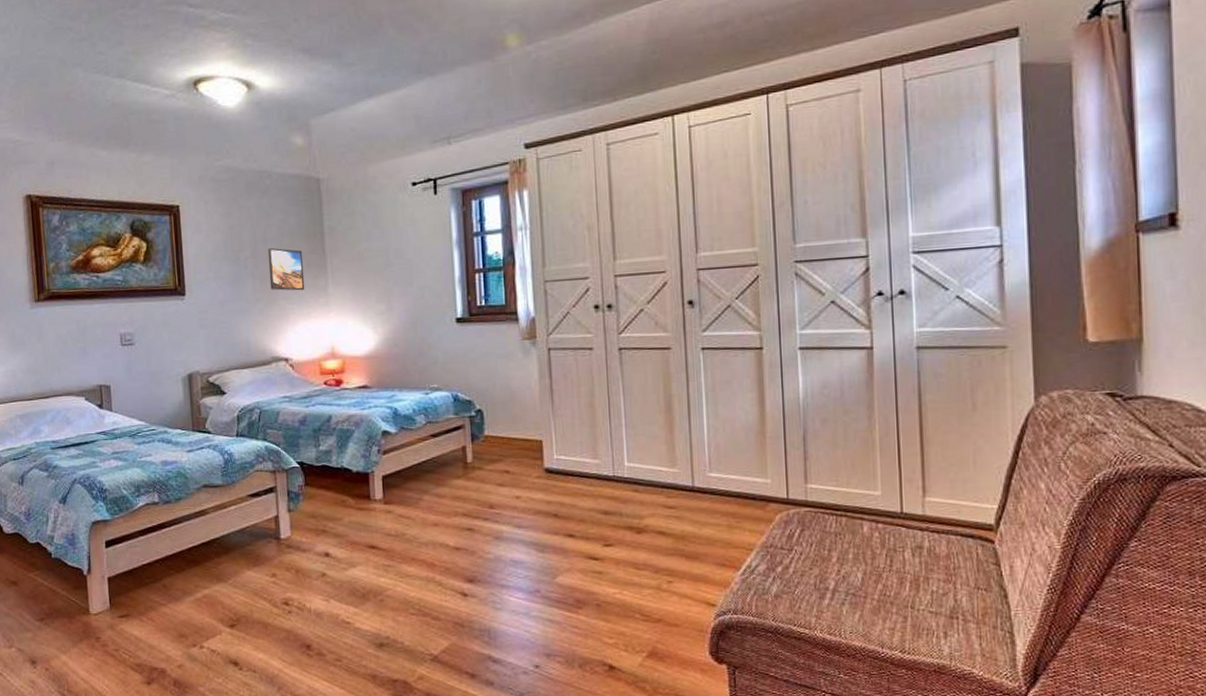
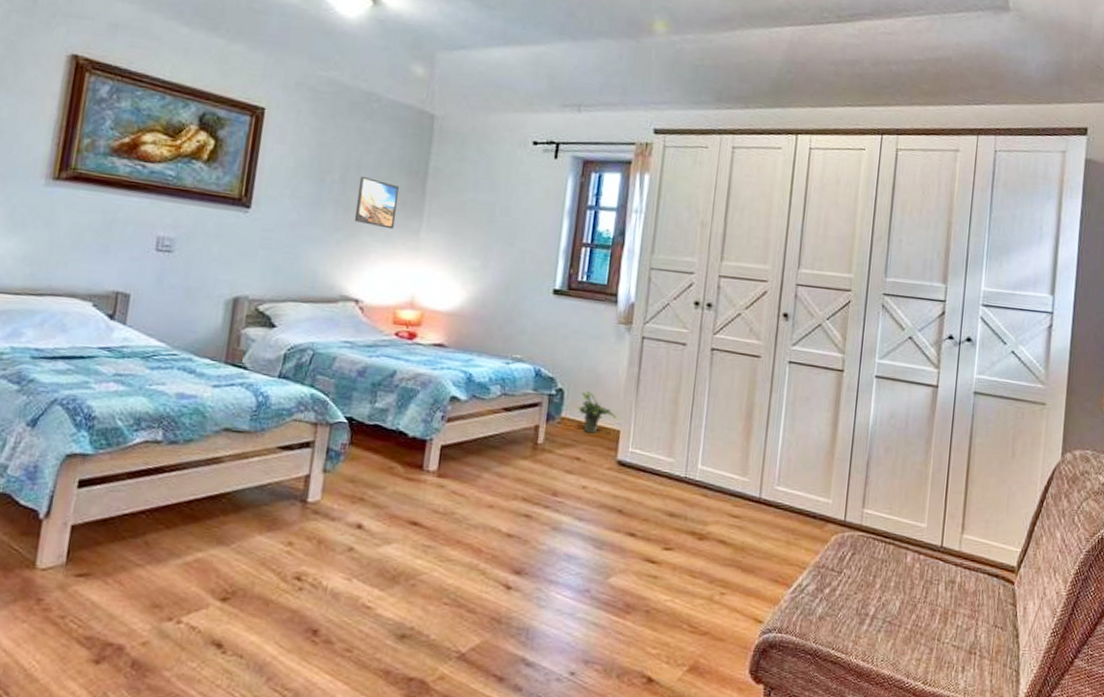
potted plant: none [498,408,537,448] -> present [577,391,617,434]

